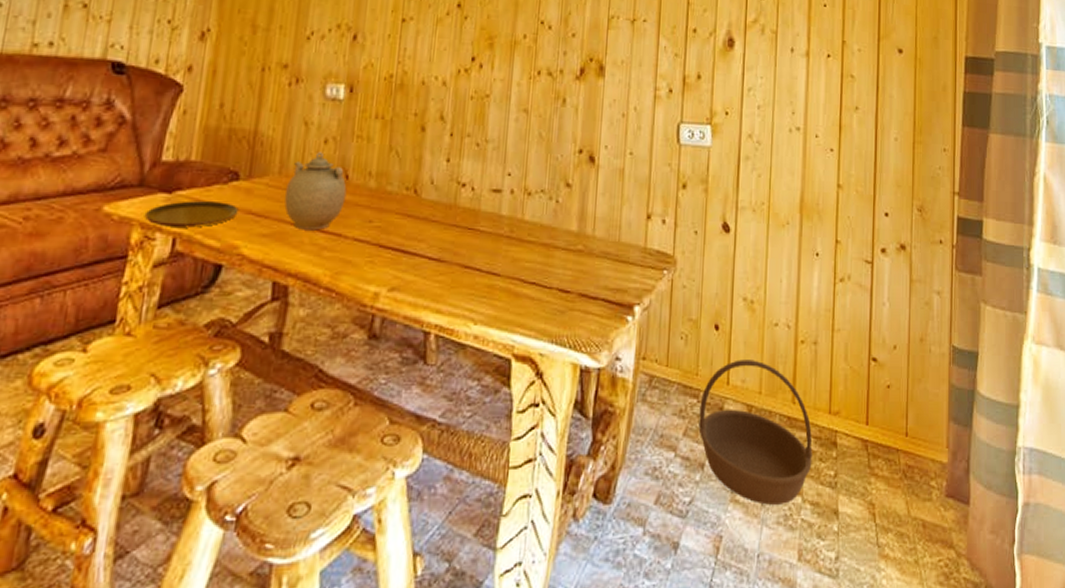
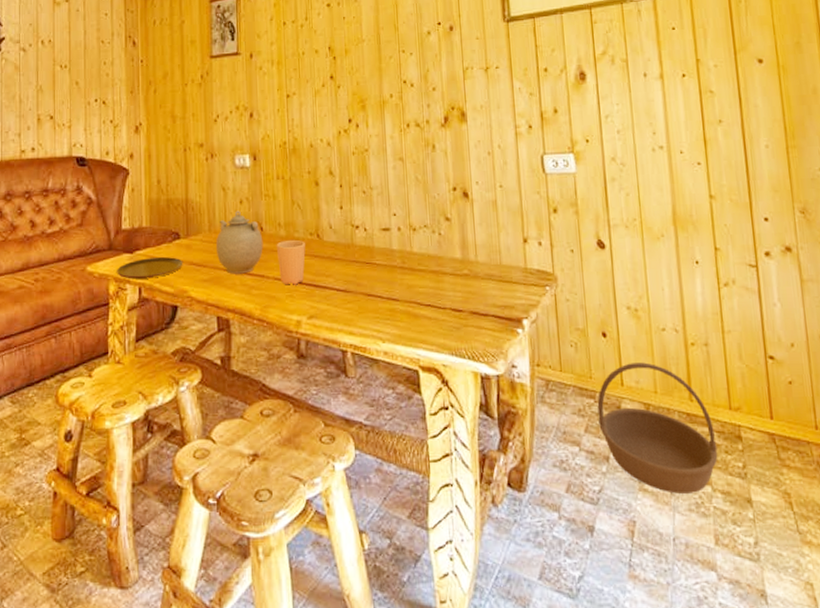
cup: none [361,193,398,249] -> present [276,239,306,285]

